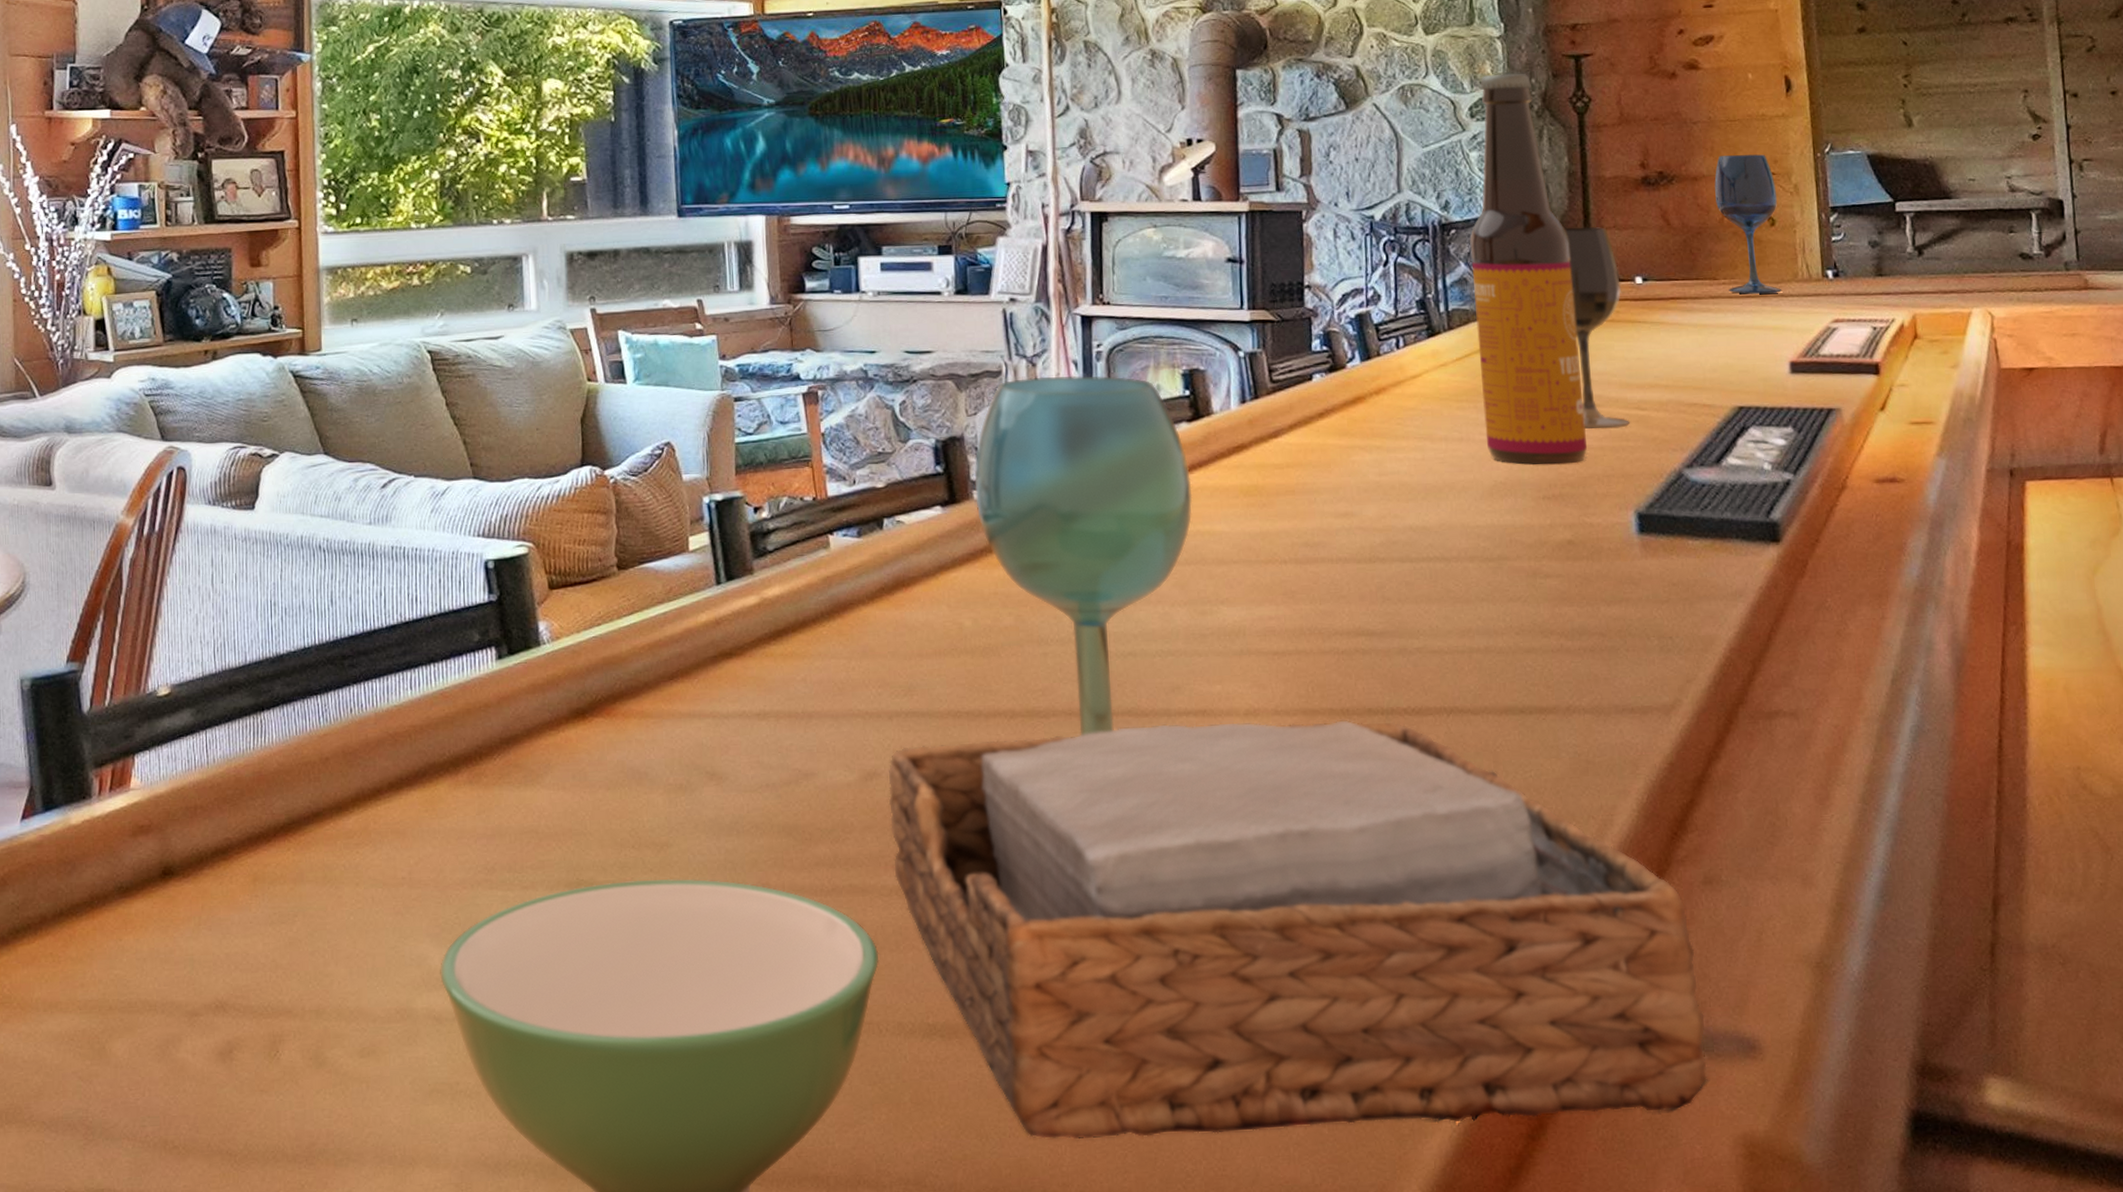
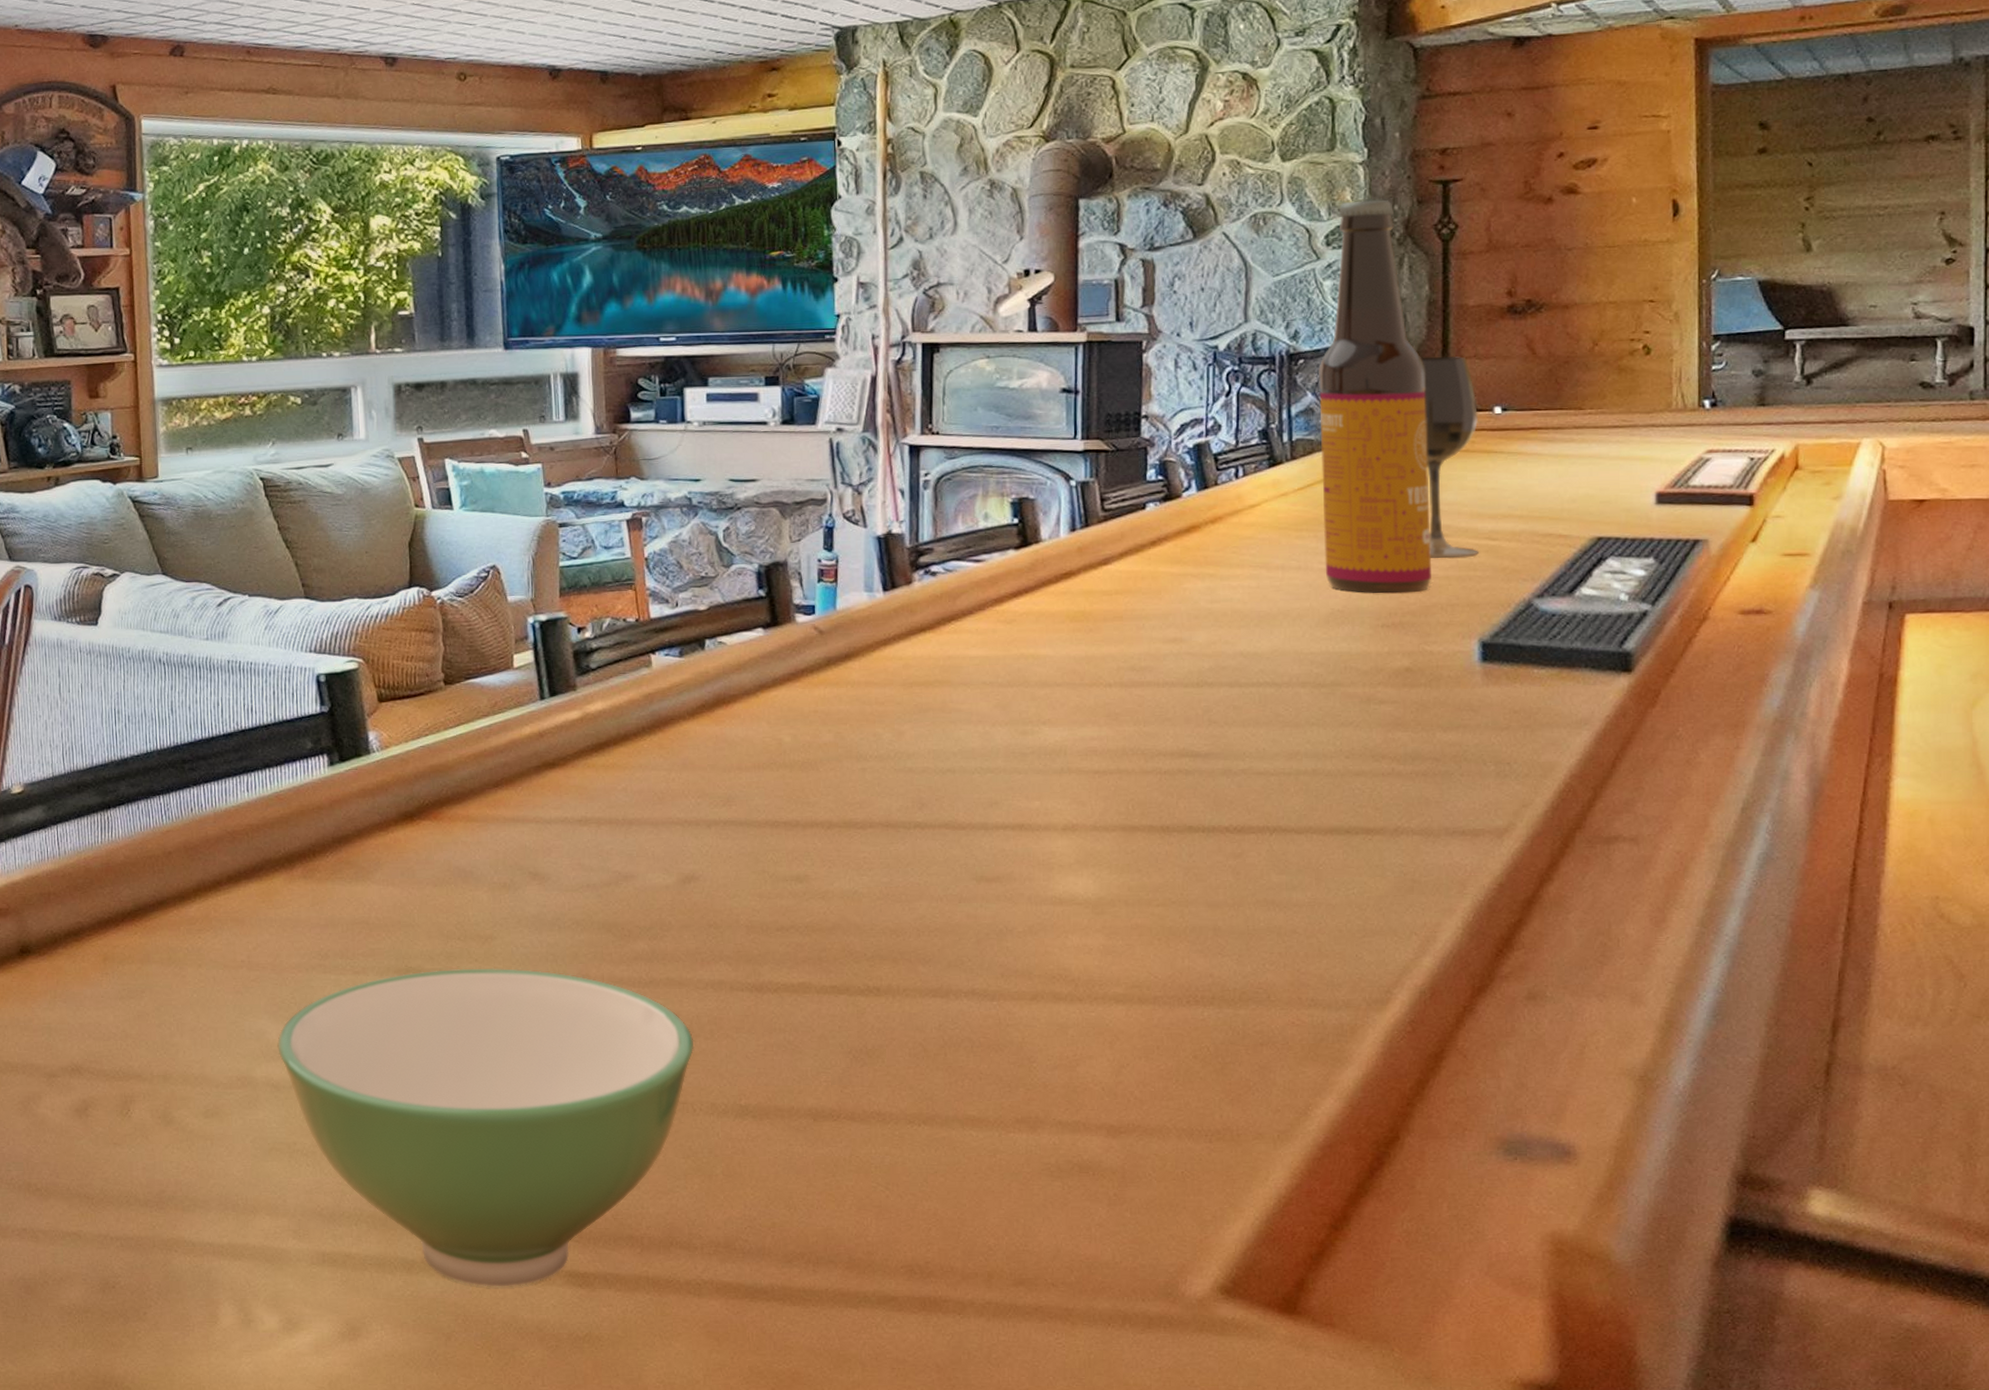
napkin holder: present [888,720,1708,1140] -> none [705,836,1519,1213]
wine glass: present [974,375,1193,736] -> none [796,503,1018,847]
wineglass: present [1714,154,1783,294] -> none [1587,281,1655,424]

